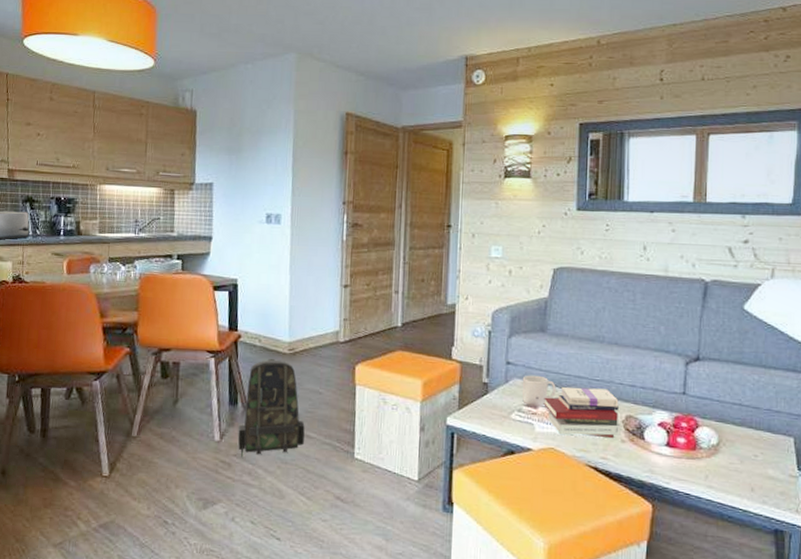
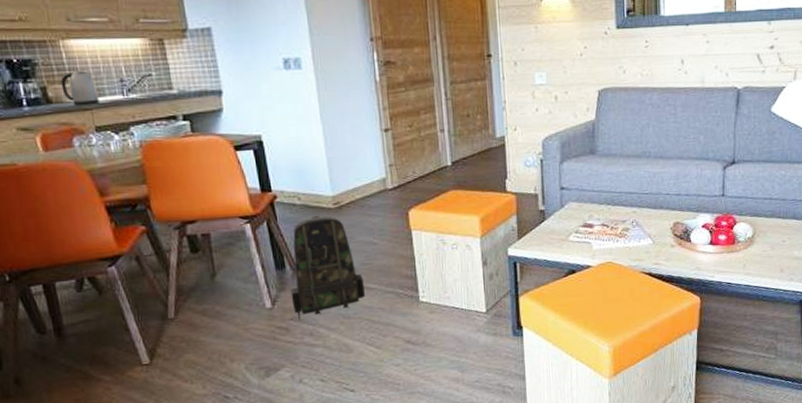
kettle: none [91,210,117,239] -> present [60,71,100,106]
mug: present [522,375,556,407] -> none [577,196,609,227]
books: present [544,386,621,438] -> none [599,201,670,249]

